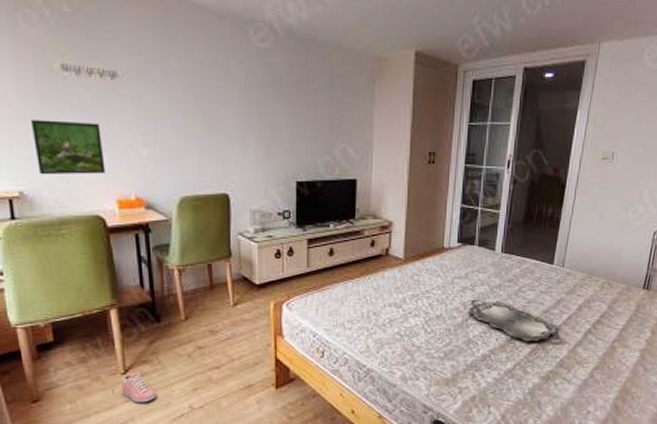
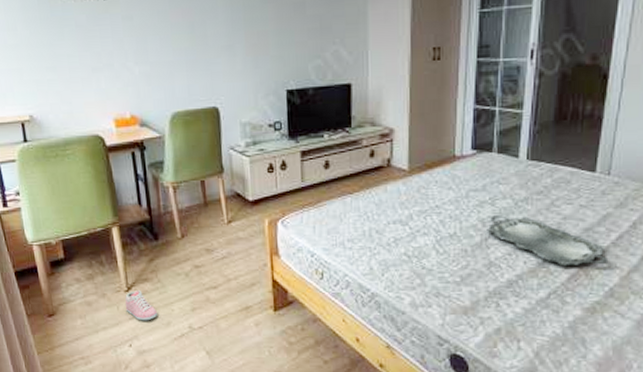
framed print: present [31,119,106,175] -> none [37,44,103,98]

